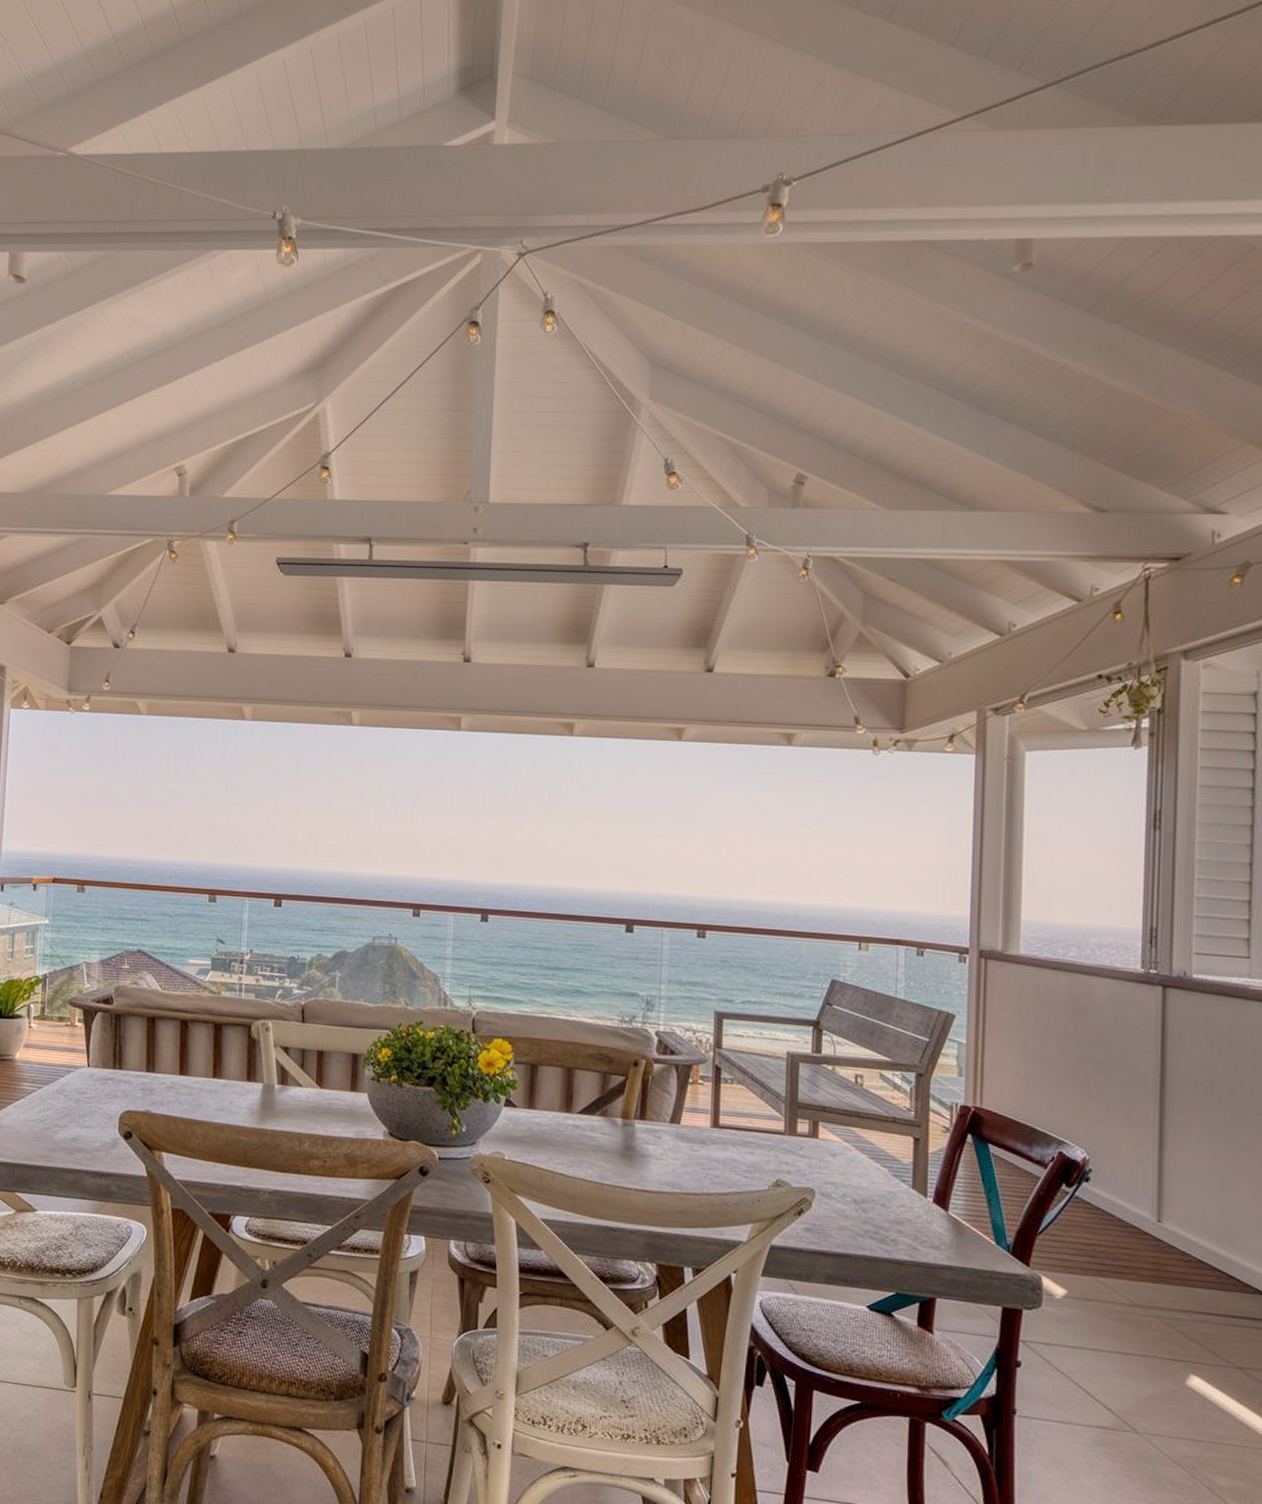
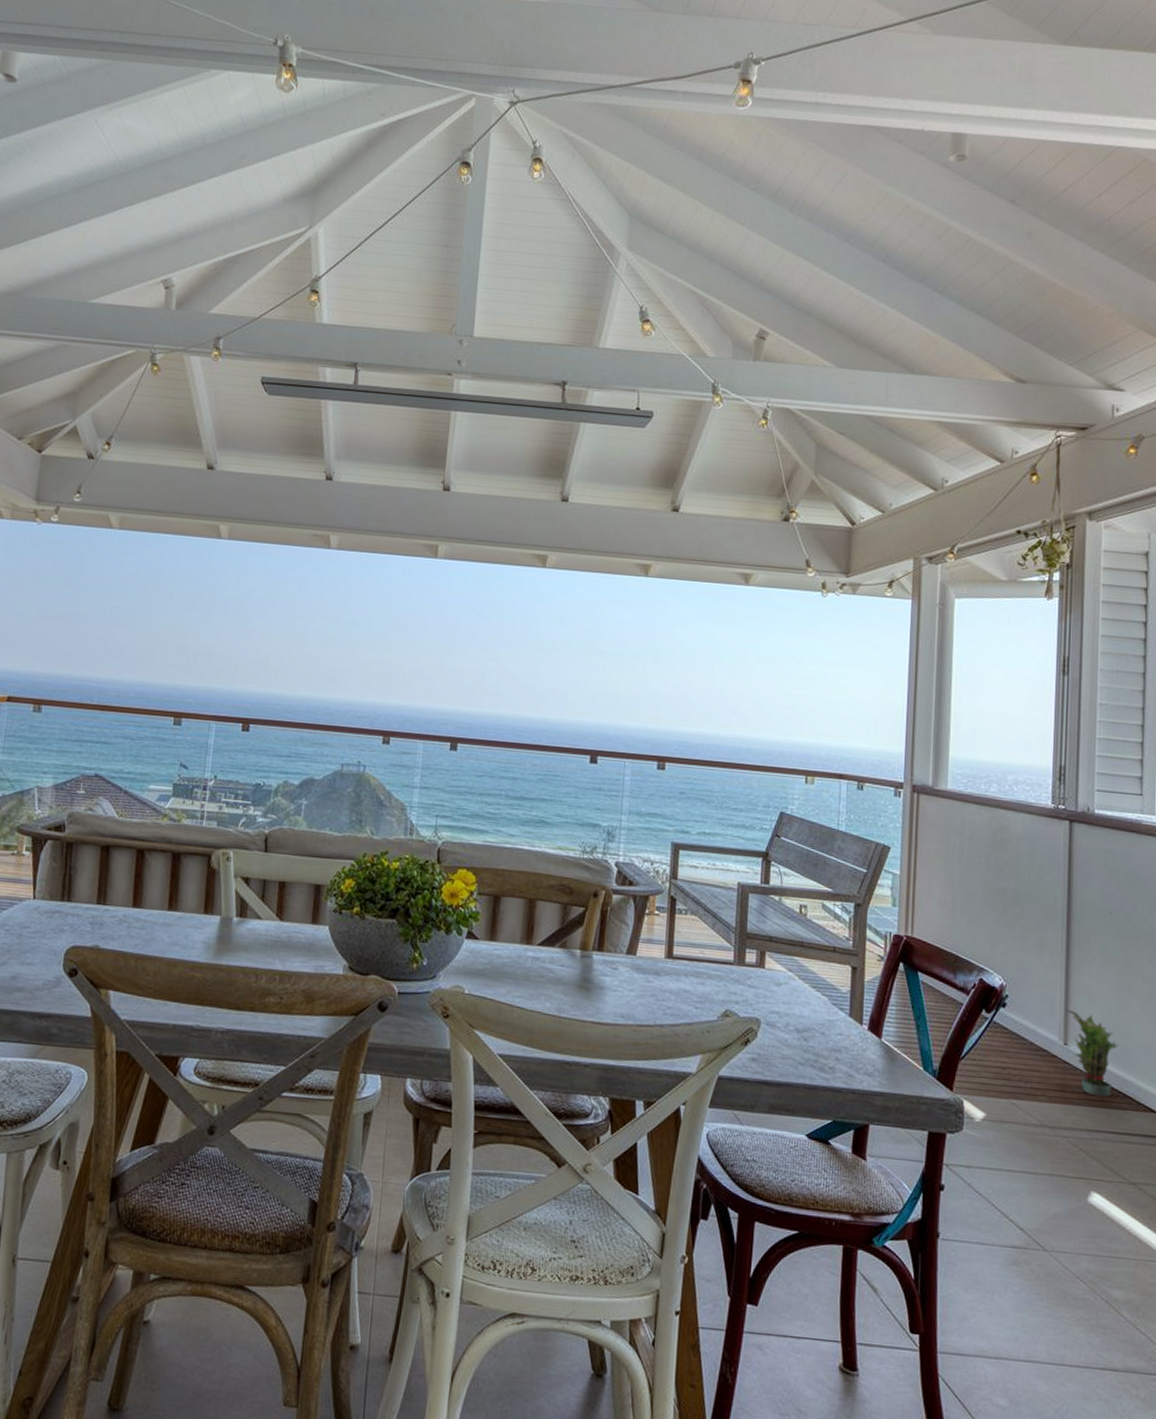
potted plant: none [1158,1182,1222,1278] -> present [1064,1007,1118,1098]

